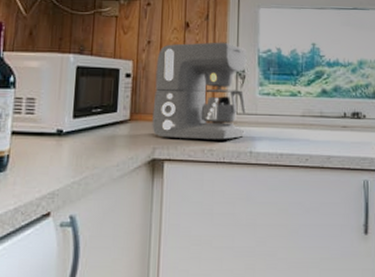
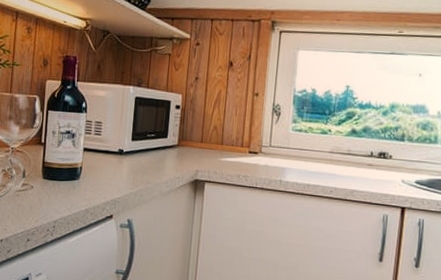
coffee maker: present [152,42,247,140] -> none [196,80,284,168]

